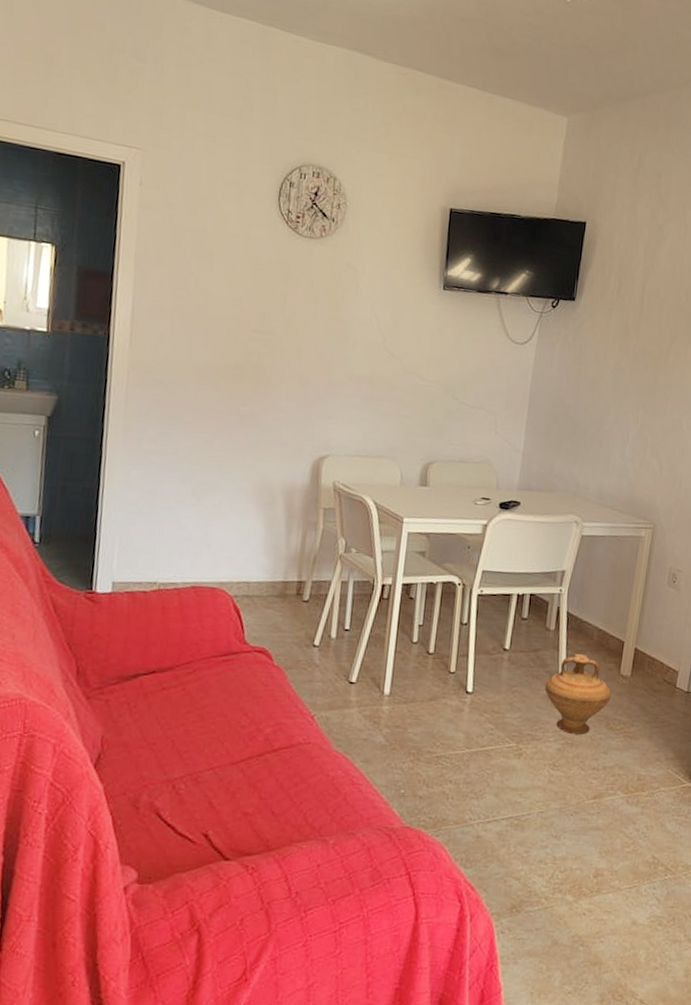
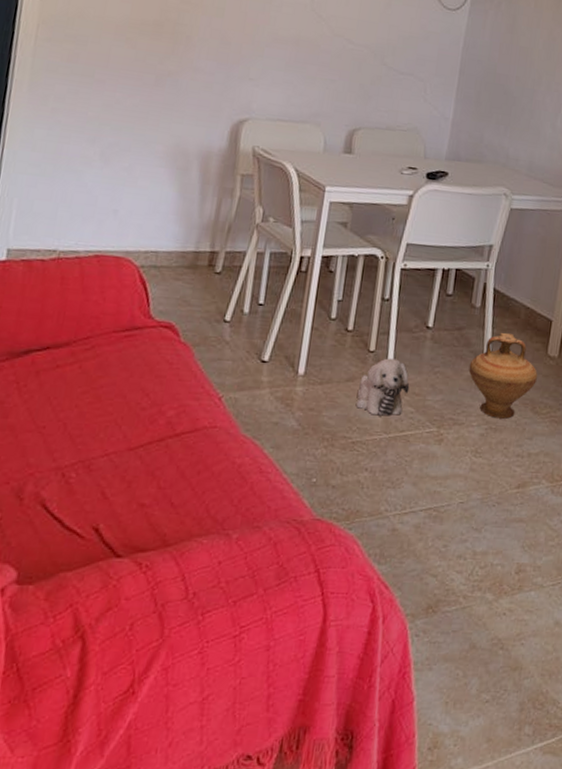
plush toy: none [438,678,489,733] -> present [355,358,410,416]

